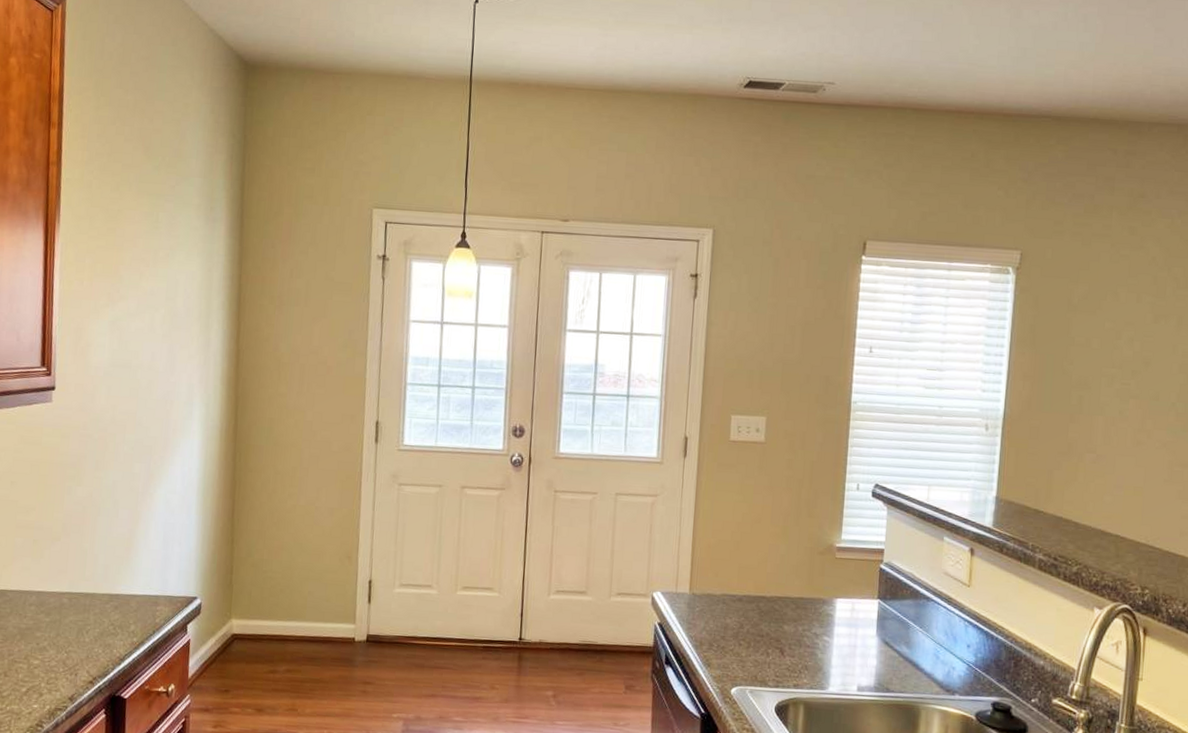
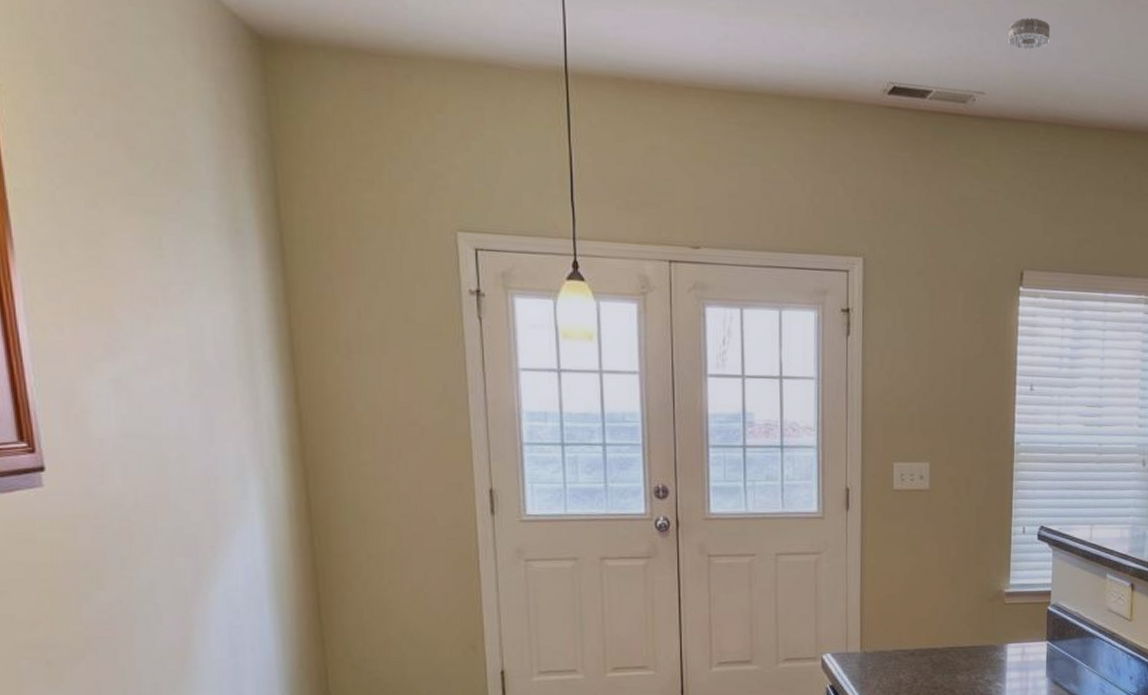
smoke detector: none [859,16,900,45] -> present [1008,18,1050,50]

